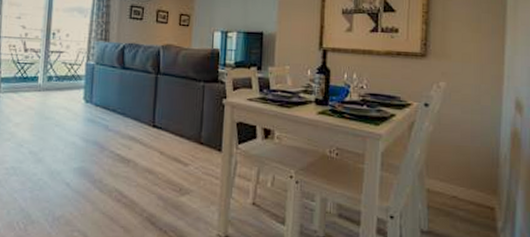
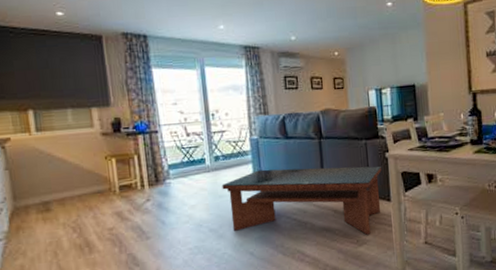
coffee table: none [49,97,216,184] -> present [222,166,382,235]

